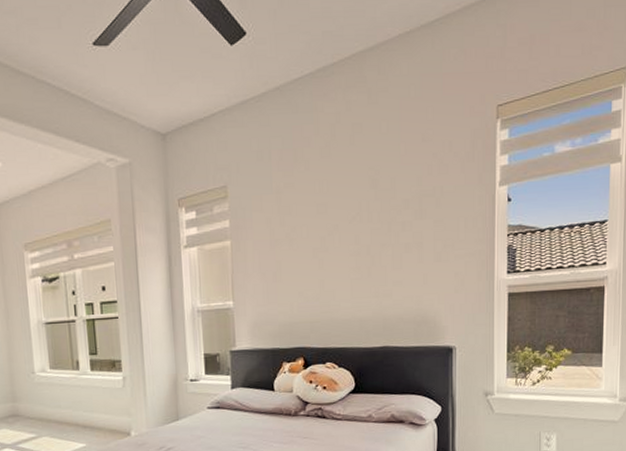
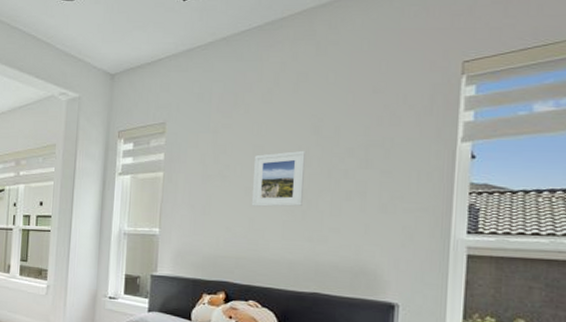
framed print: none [319,205,368,268] -> present [251,150,307,207]

